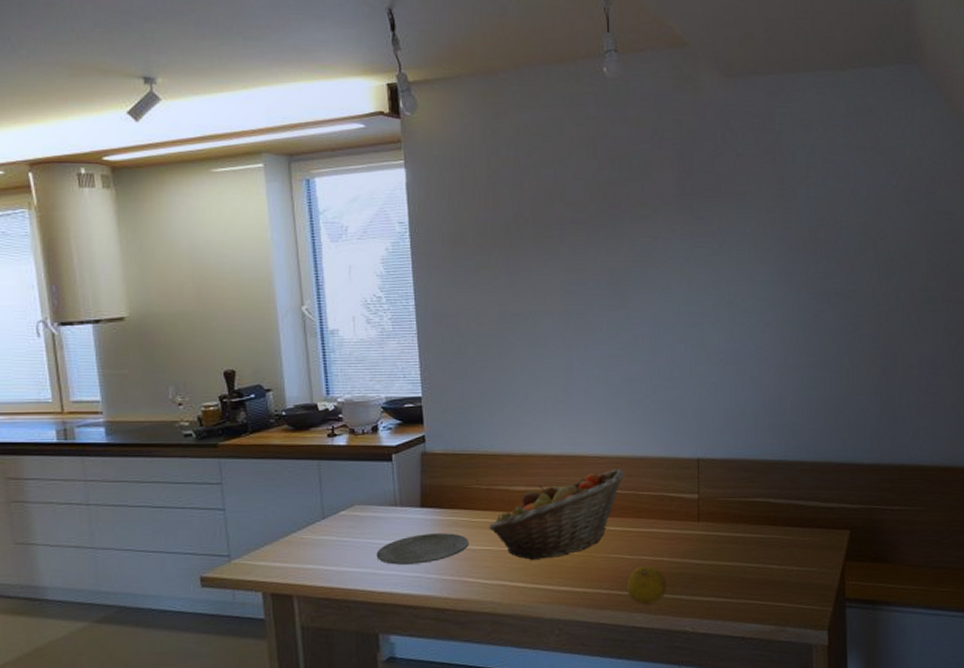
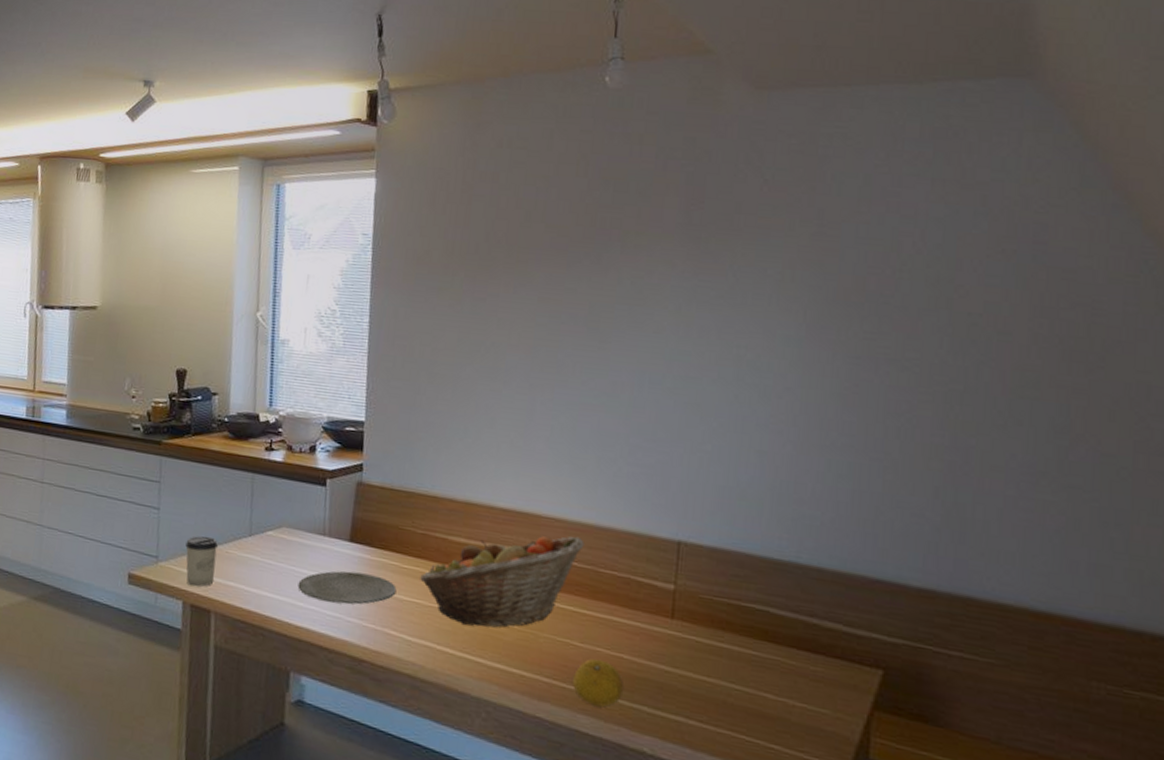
cup: none [258,526,293,575] -> present [185,536,218,587]

